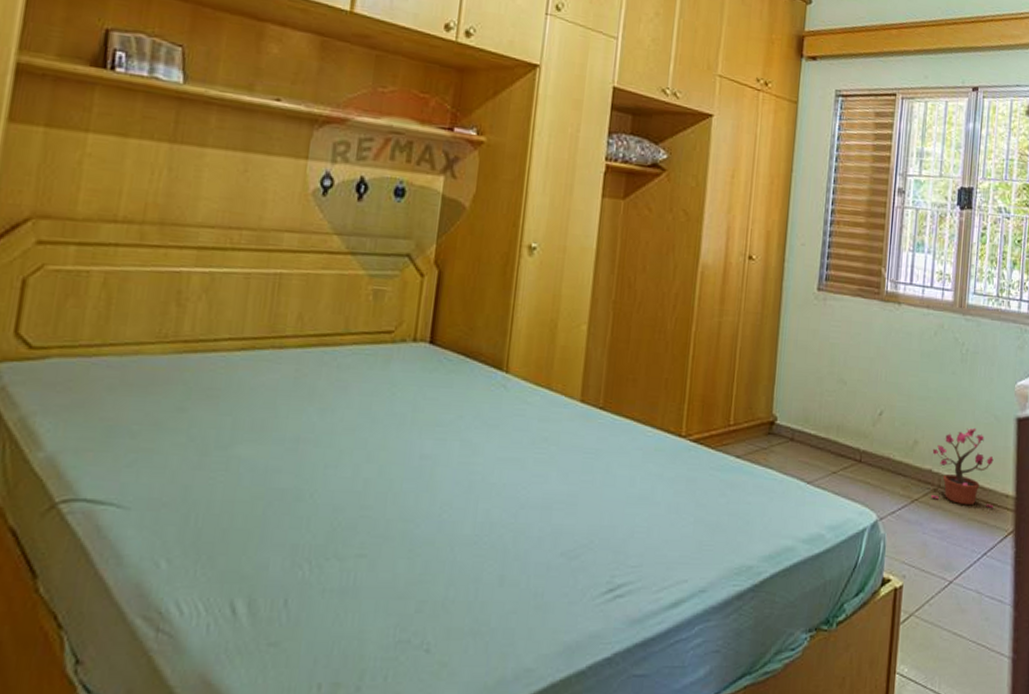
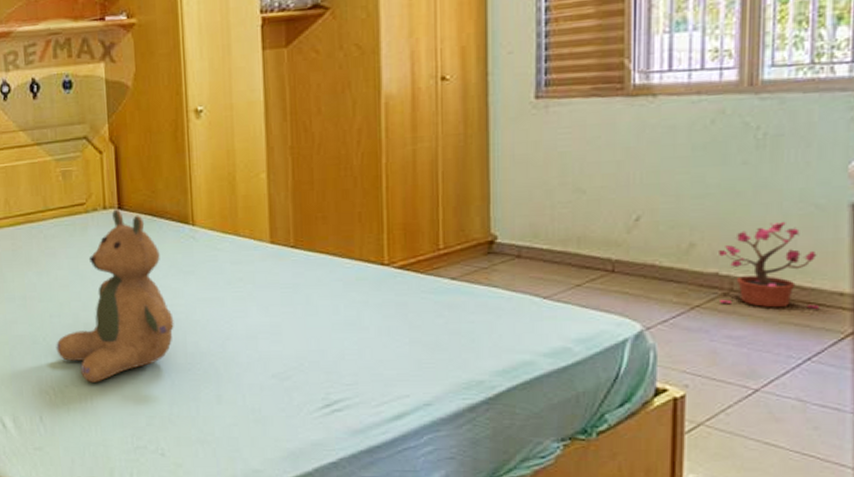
teddy bear: none [323,343,469,555] -> present [56,209,174,383]

